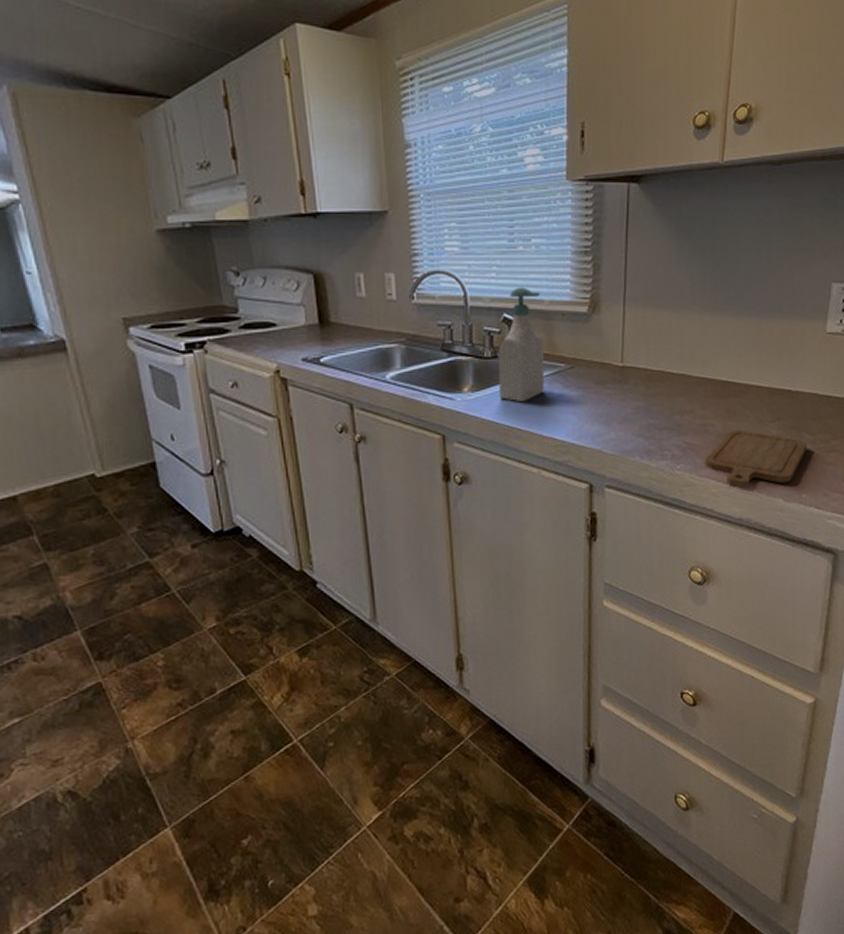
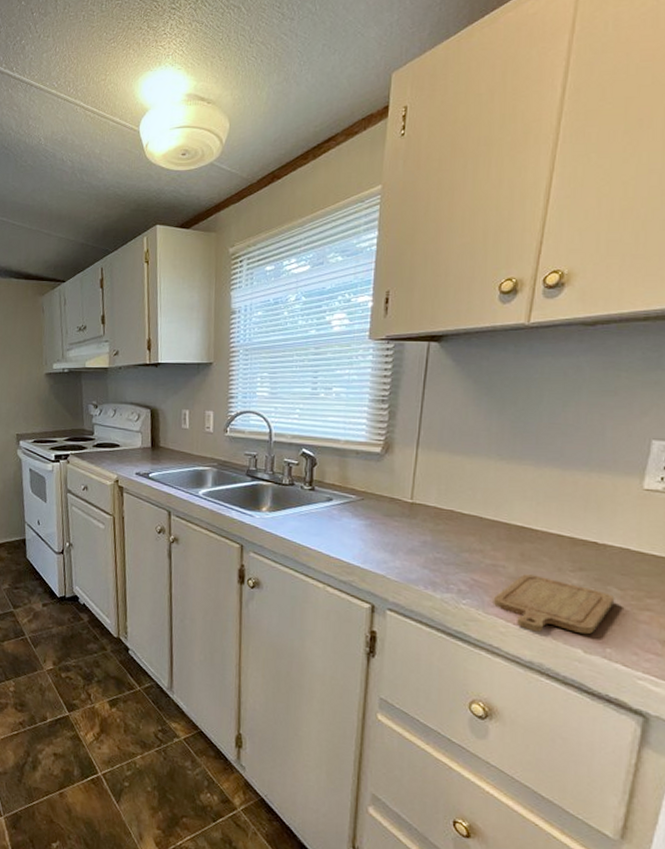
soap bottle: present [498,287,545,403] -> none [293,427,338,525]

